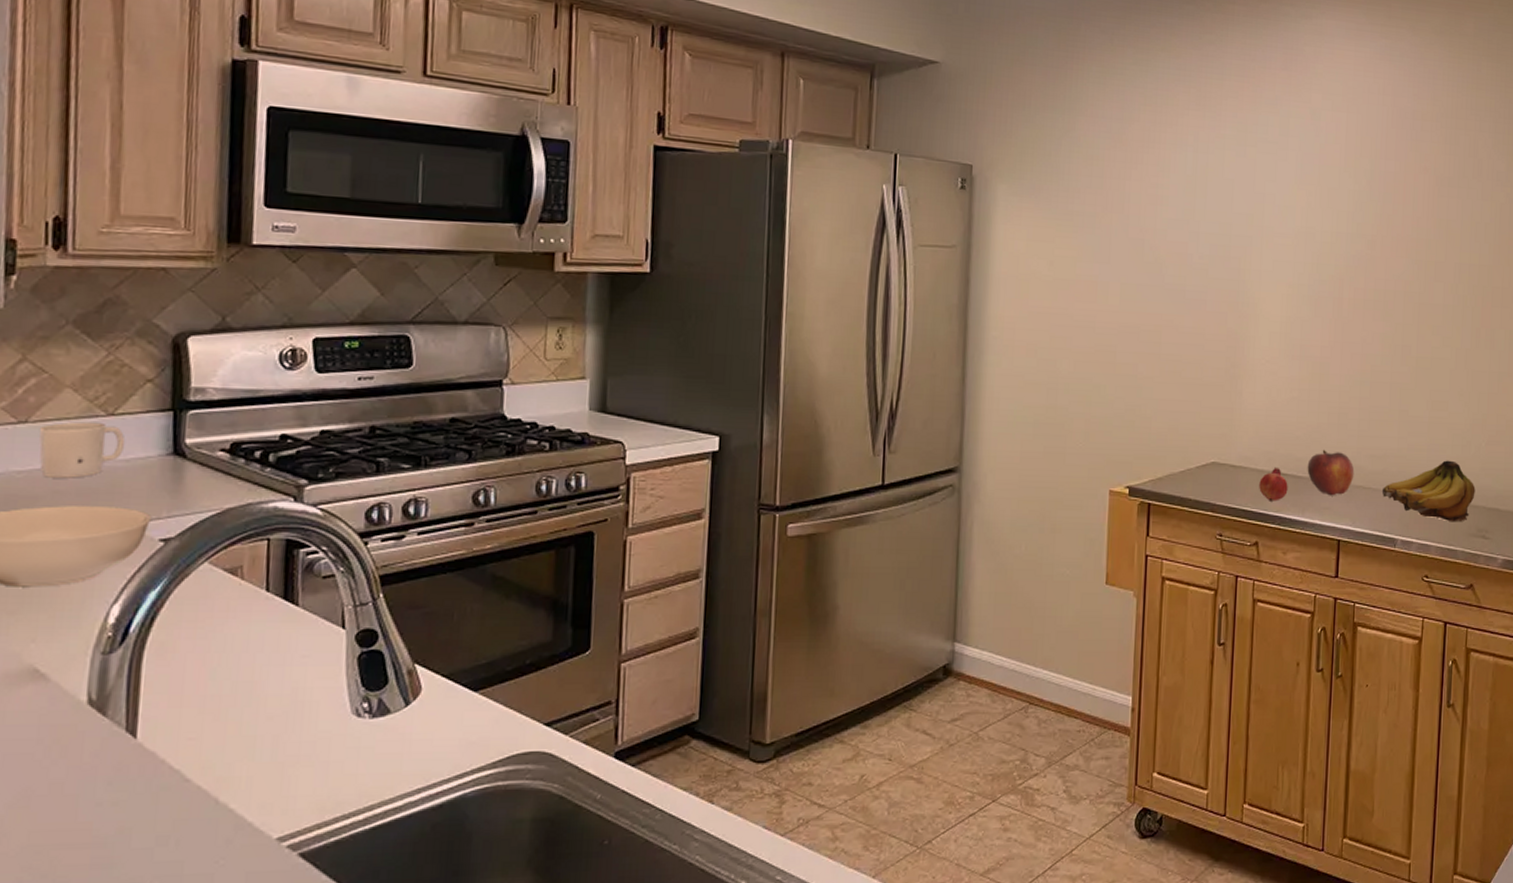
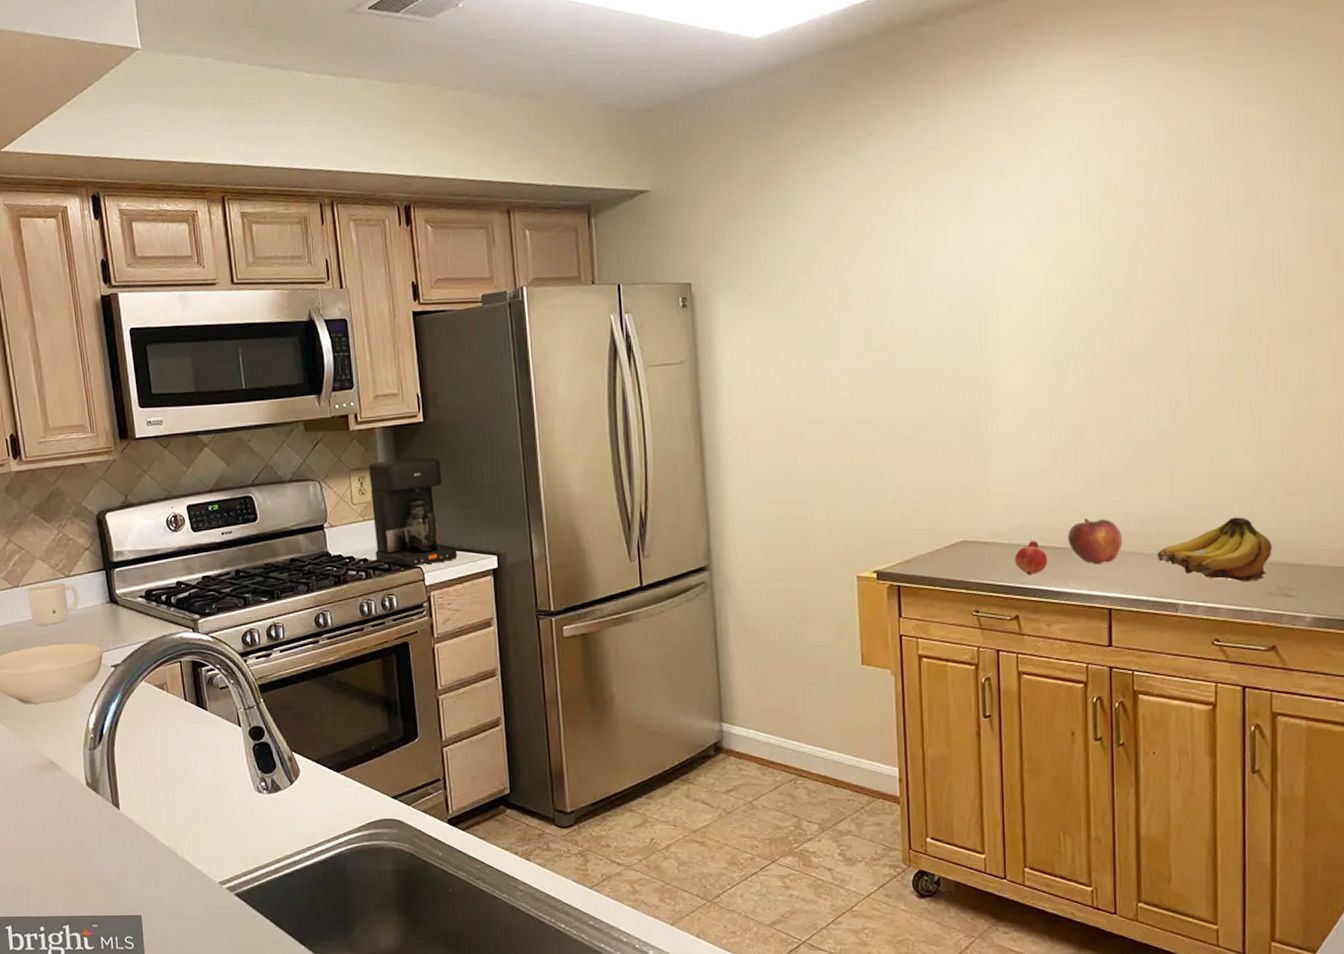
coffee maker: none [566,311,672,443] -> present [368,456,458,569]

